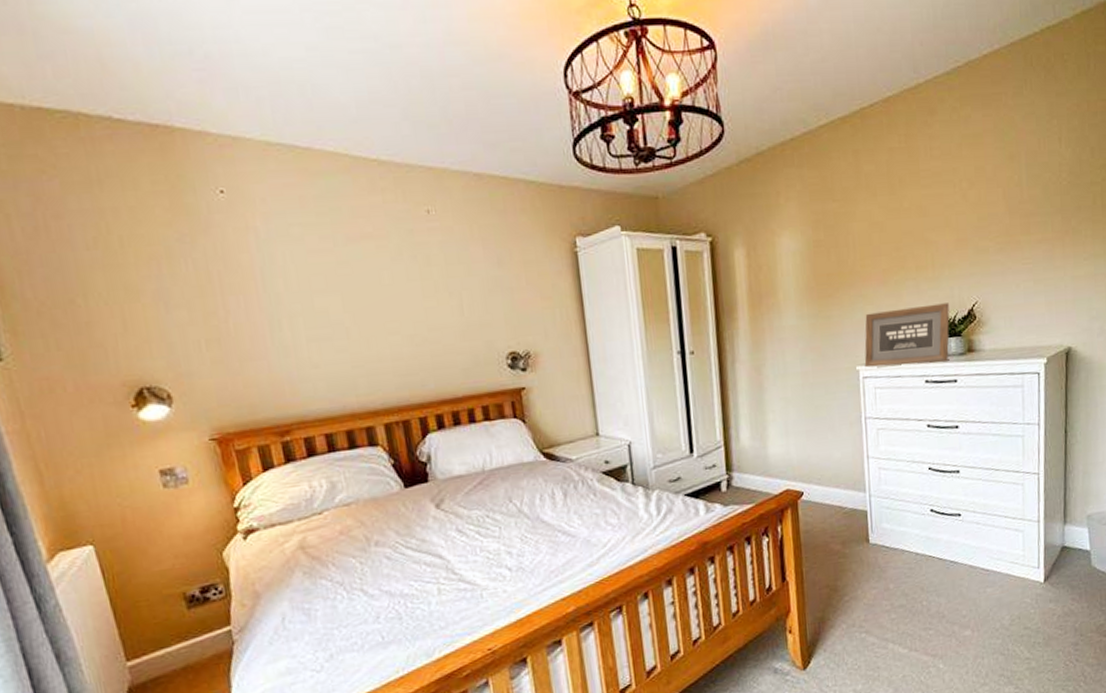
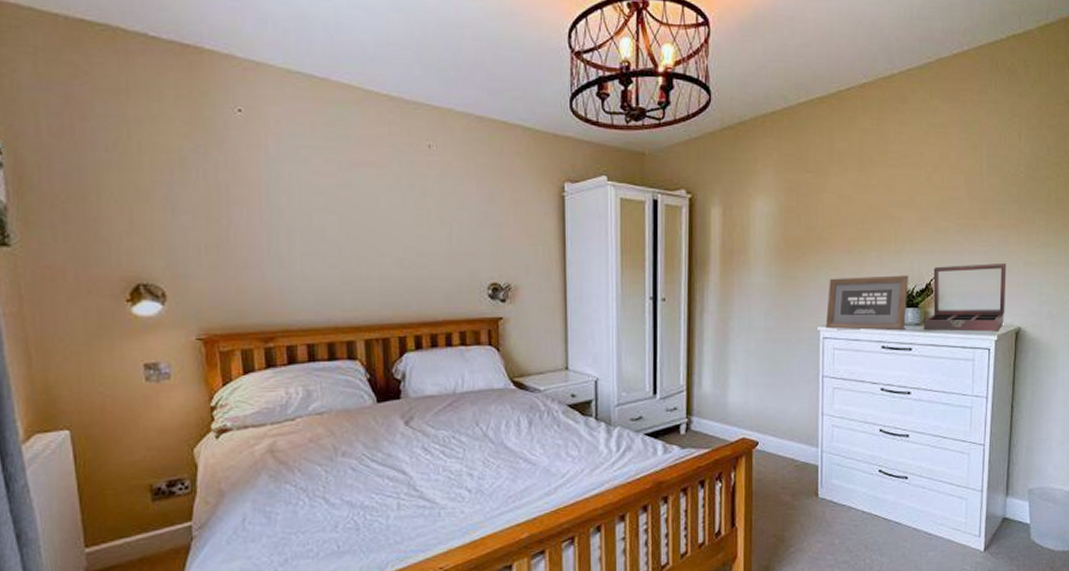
jewelry box: none [967,279,1054,360] -> present [923,262,1006,332]

